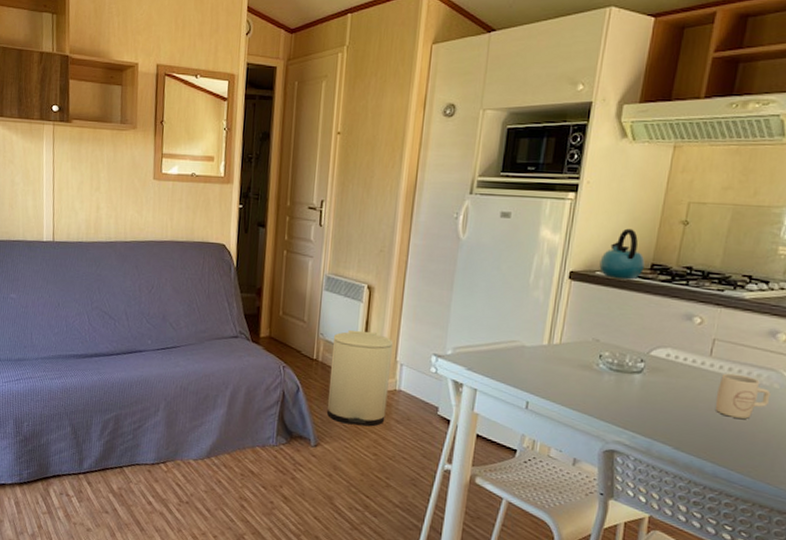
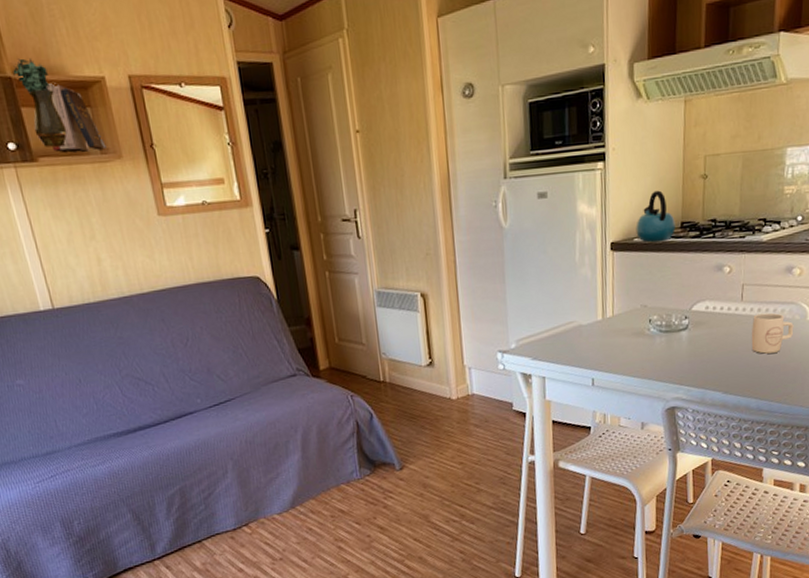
vase: none [70,42,100,113] -> present [13,57,68,147]
books: none [85,62,126,121] -> present [45,81,107,154]
pedal bin: present [327,330,394,427] -> none [396,341,464,440]

